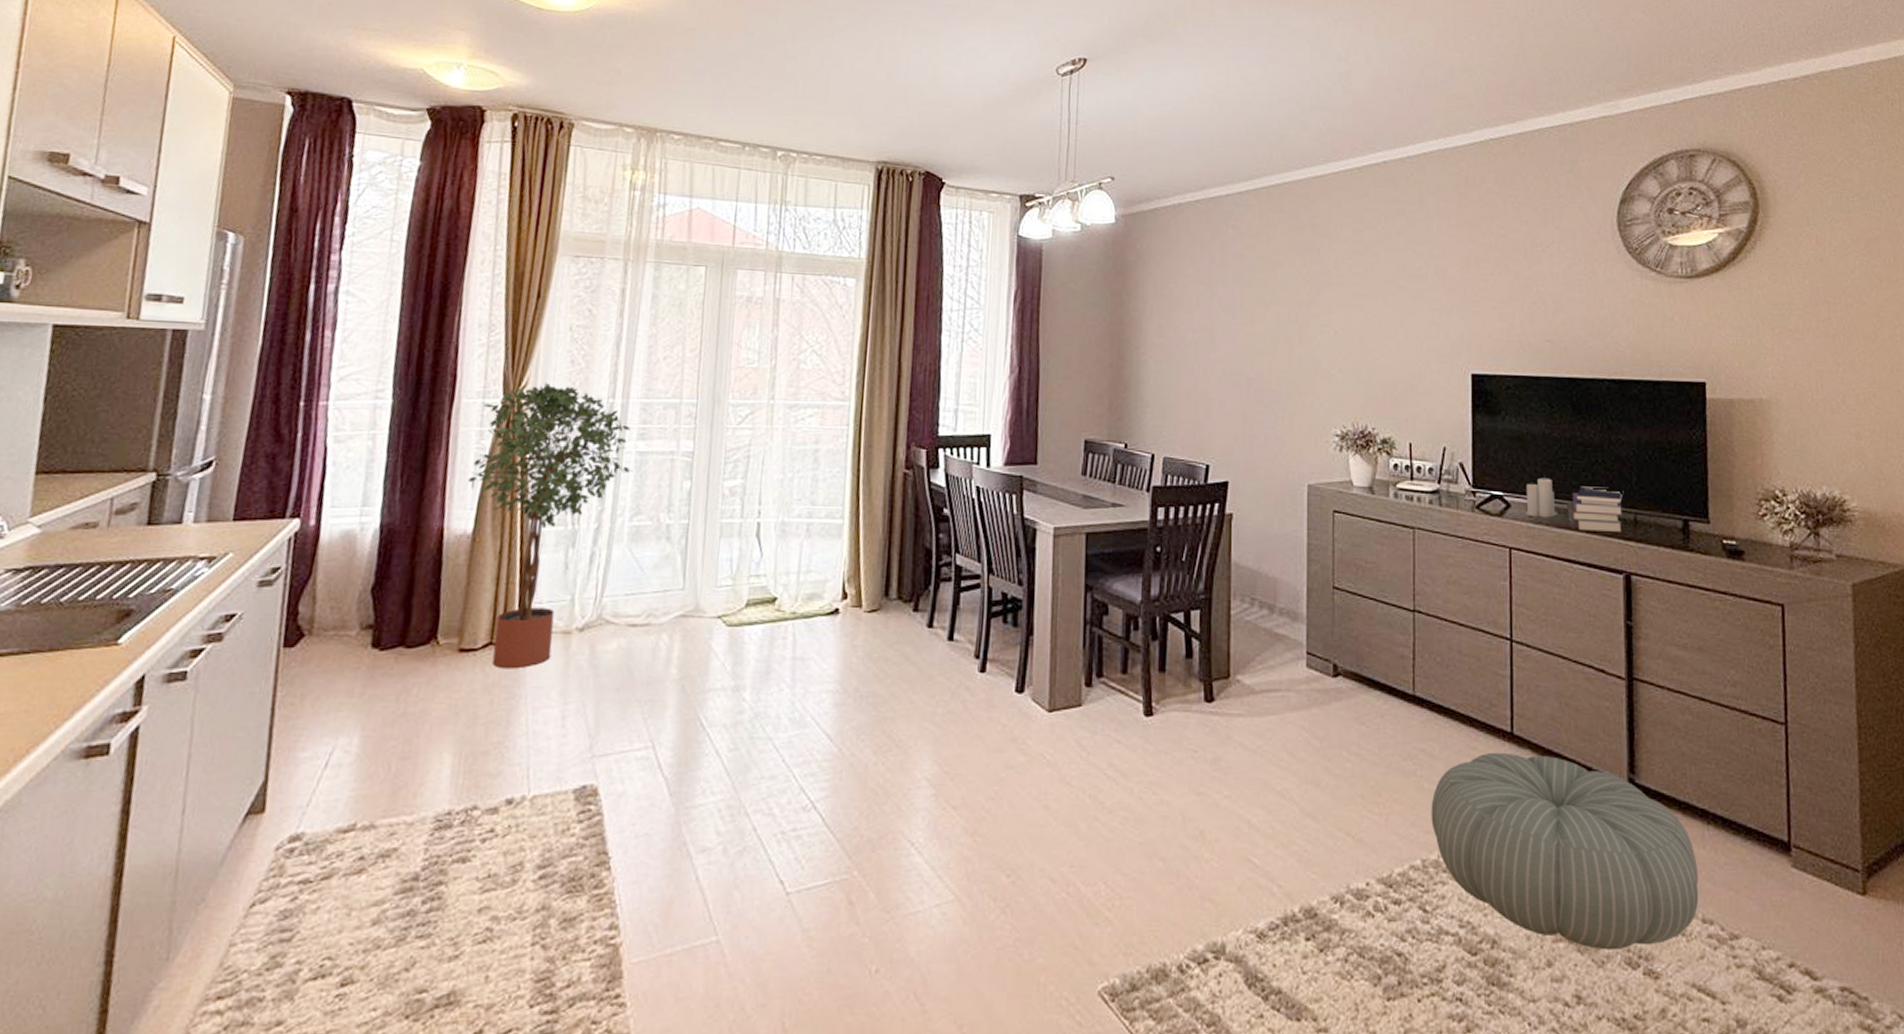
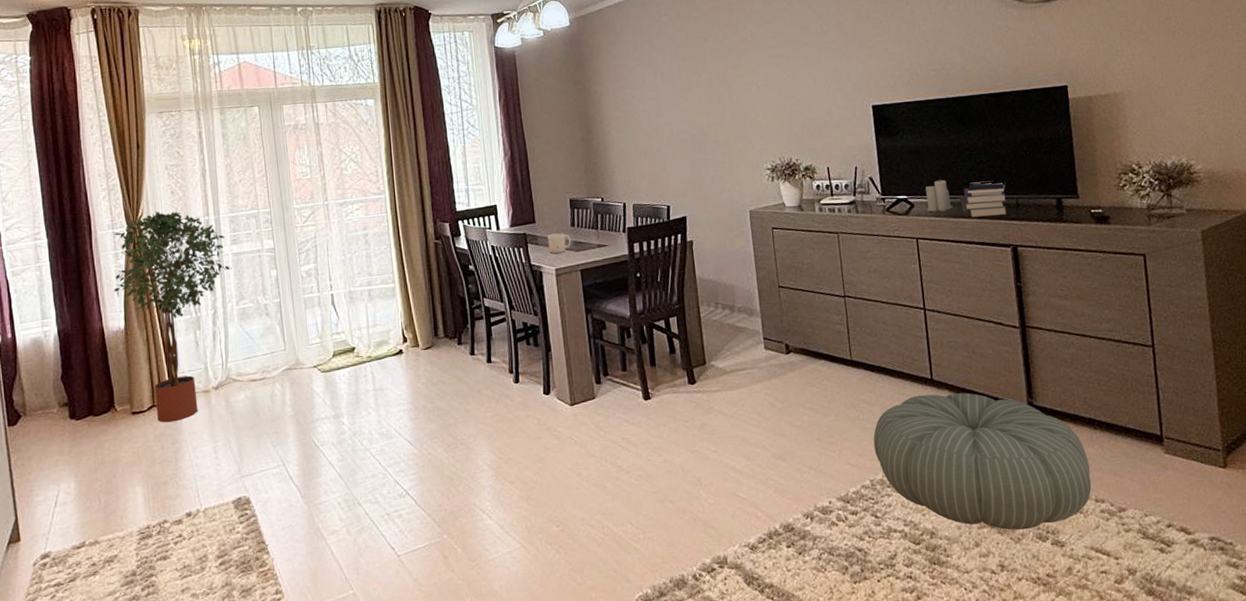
mug: none [1049,481,1079,507] -> present [548,233,571,254]

